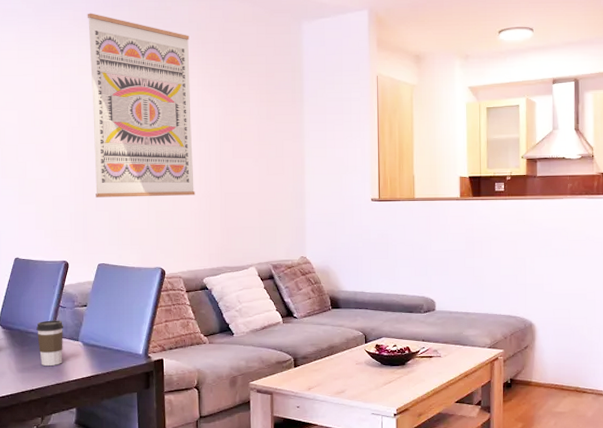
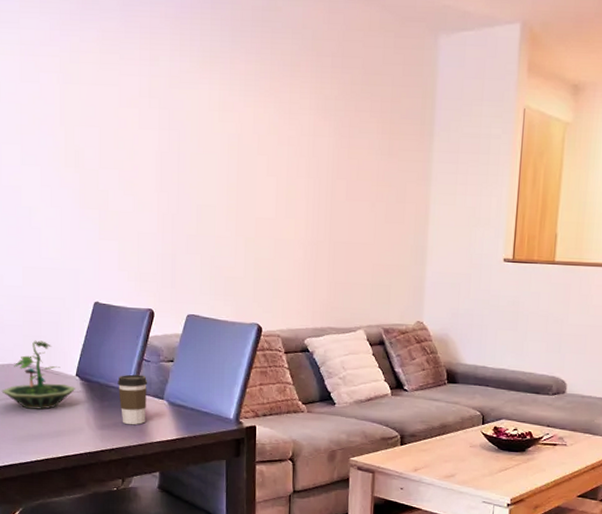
wall art: present [87,13,195,198] -> none [181,10,303,242]

